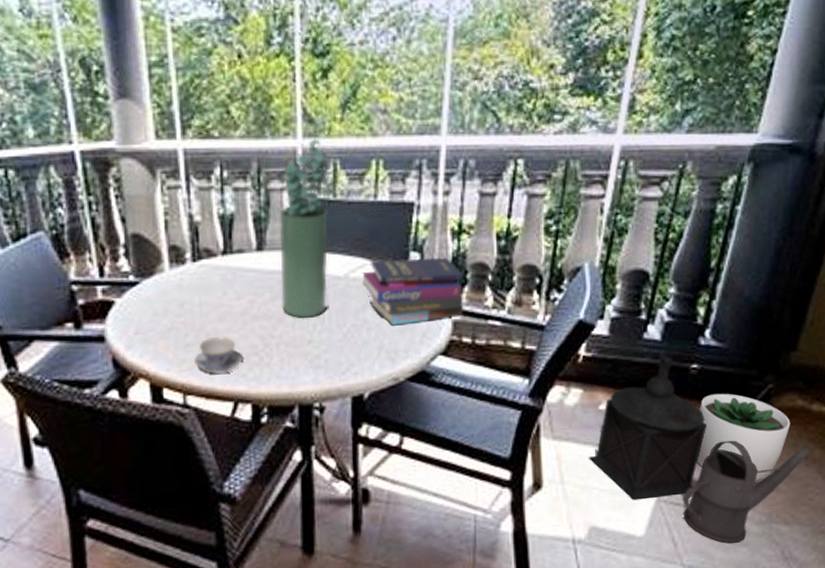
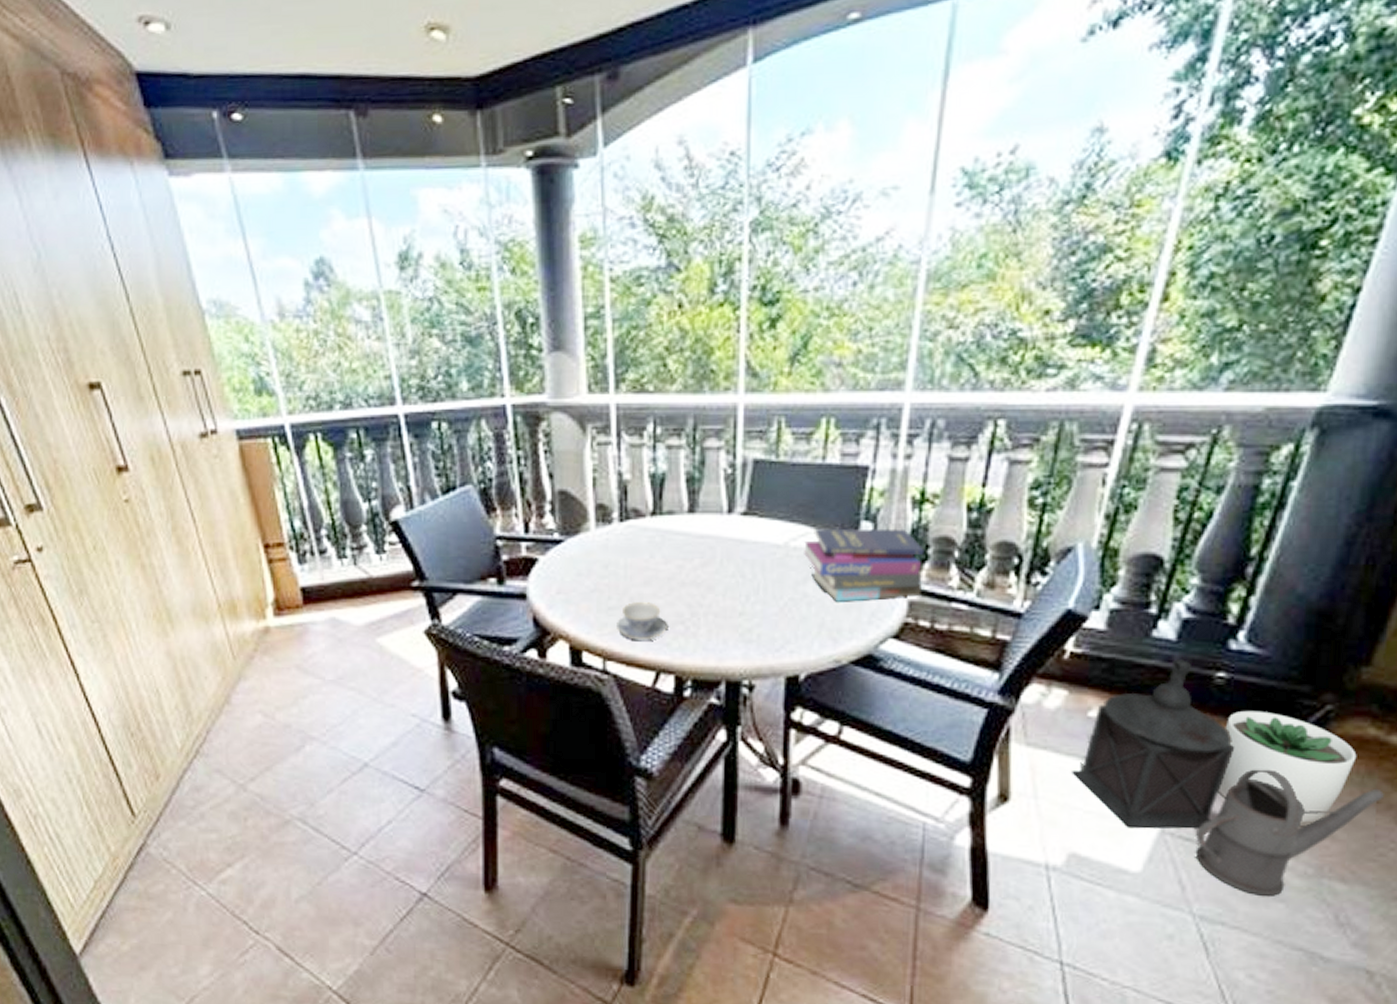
vase: present [279,131,329,319] -> none [712,385,771,589]

